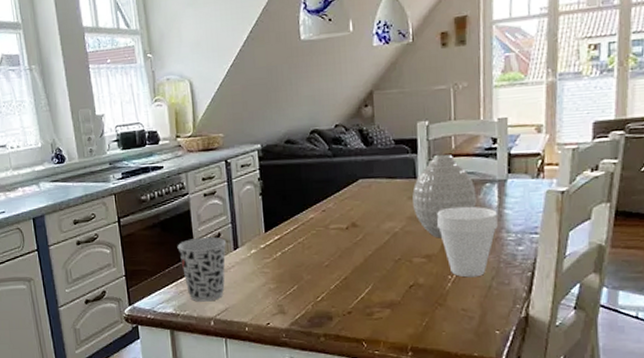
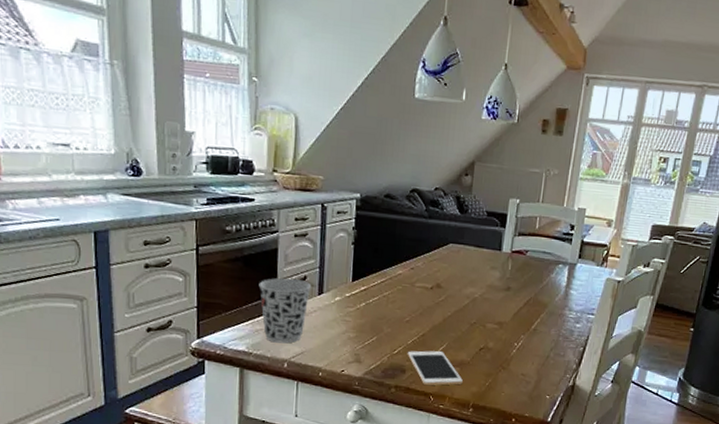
cell phone: none [331,294,396,330] -> present [407,350,463,386]
vase: present [412,154,477,238] -> none [494,232,550,309]
cup: present [436,206,498,278] -> none [512,281,564,347]

